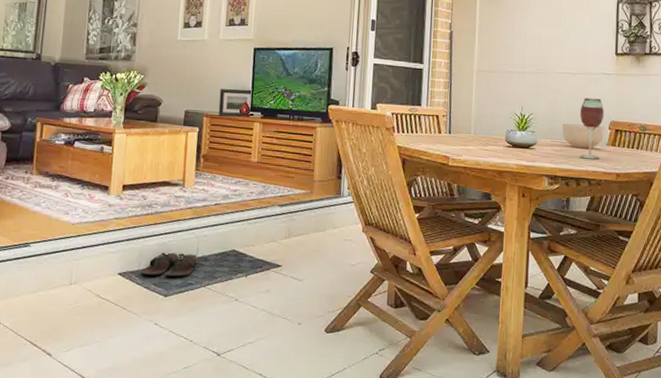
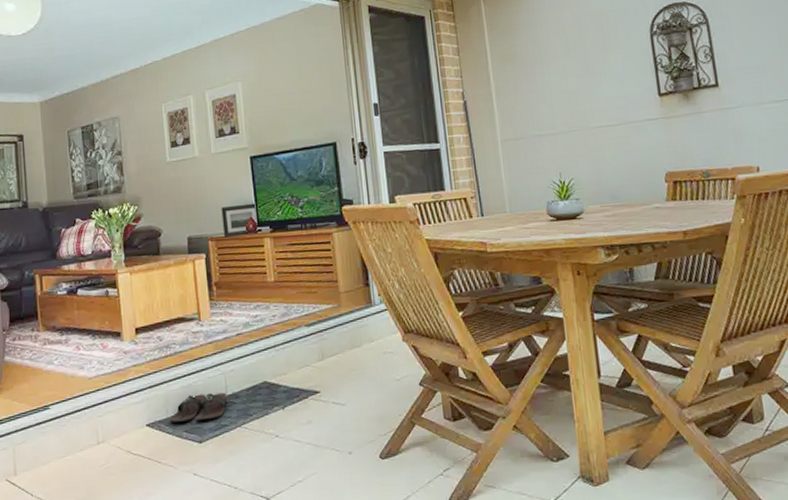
bowl: present [562,124,605,149] -> none [610,180,662,210]
wineglass: present [579,98,605,160] -> none [627,149,661,221]

